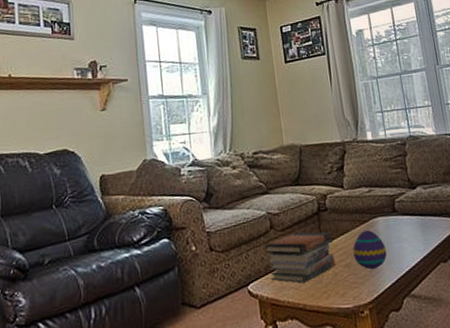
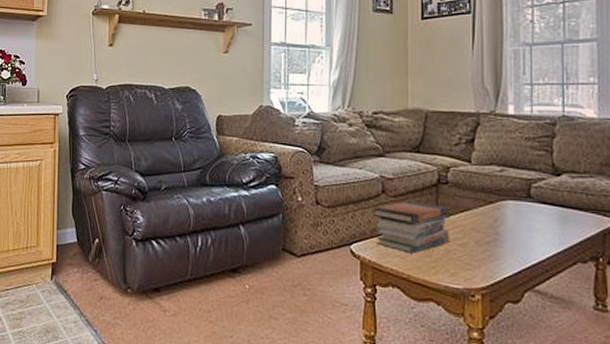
decorative egg: present [353,229,387,269] -> none [472,211,513,254]

